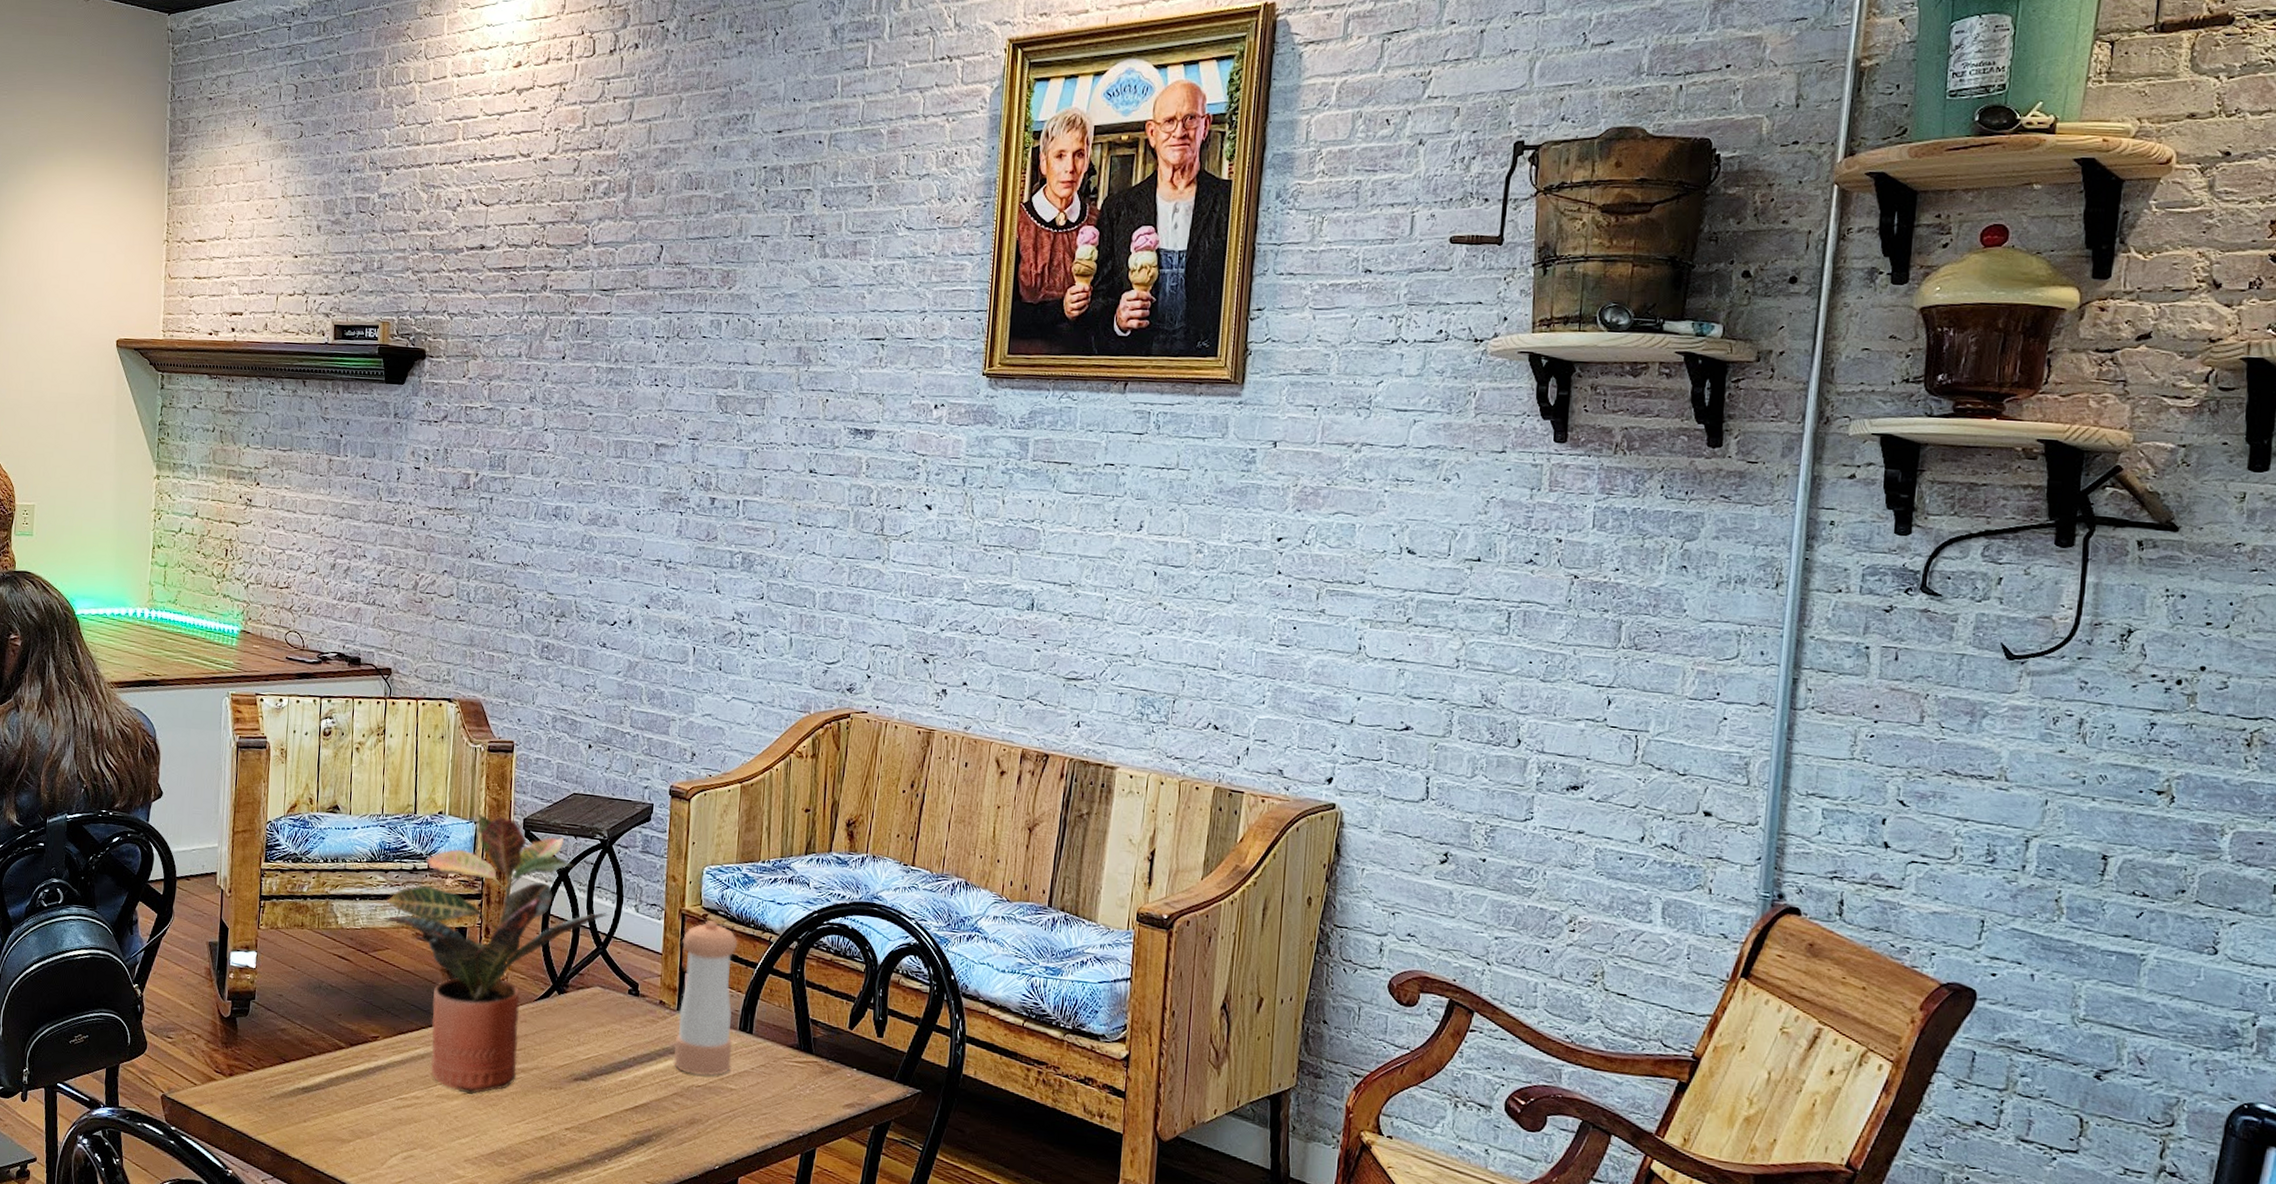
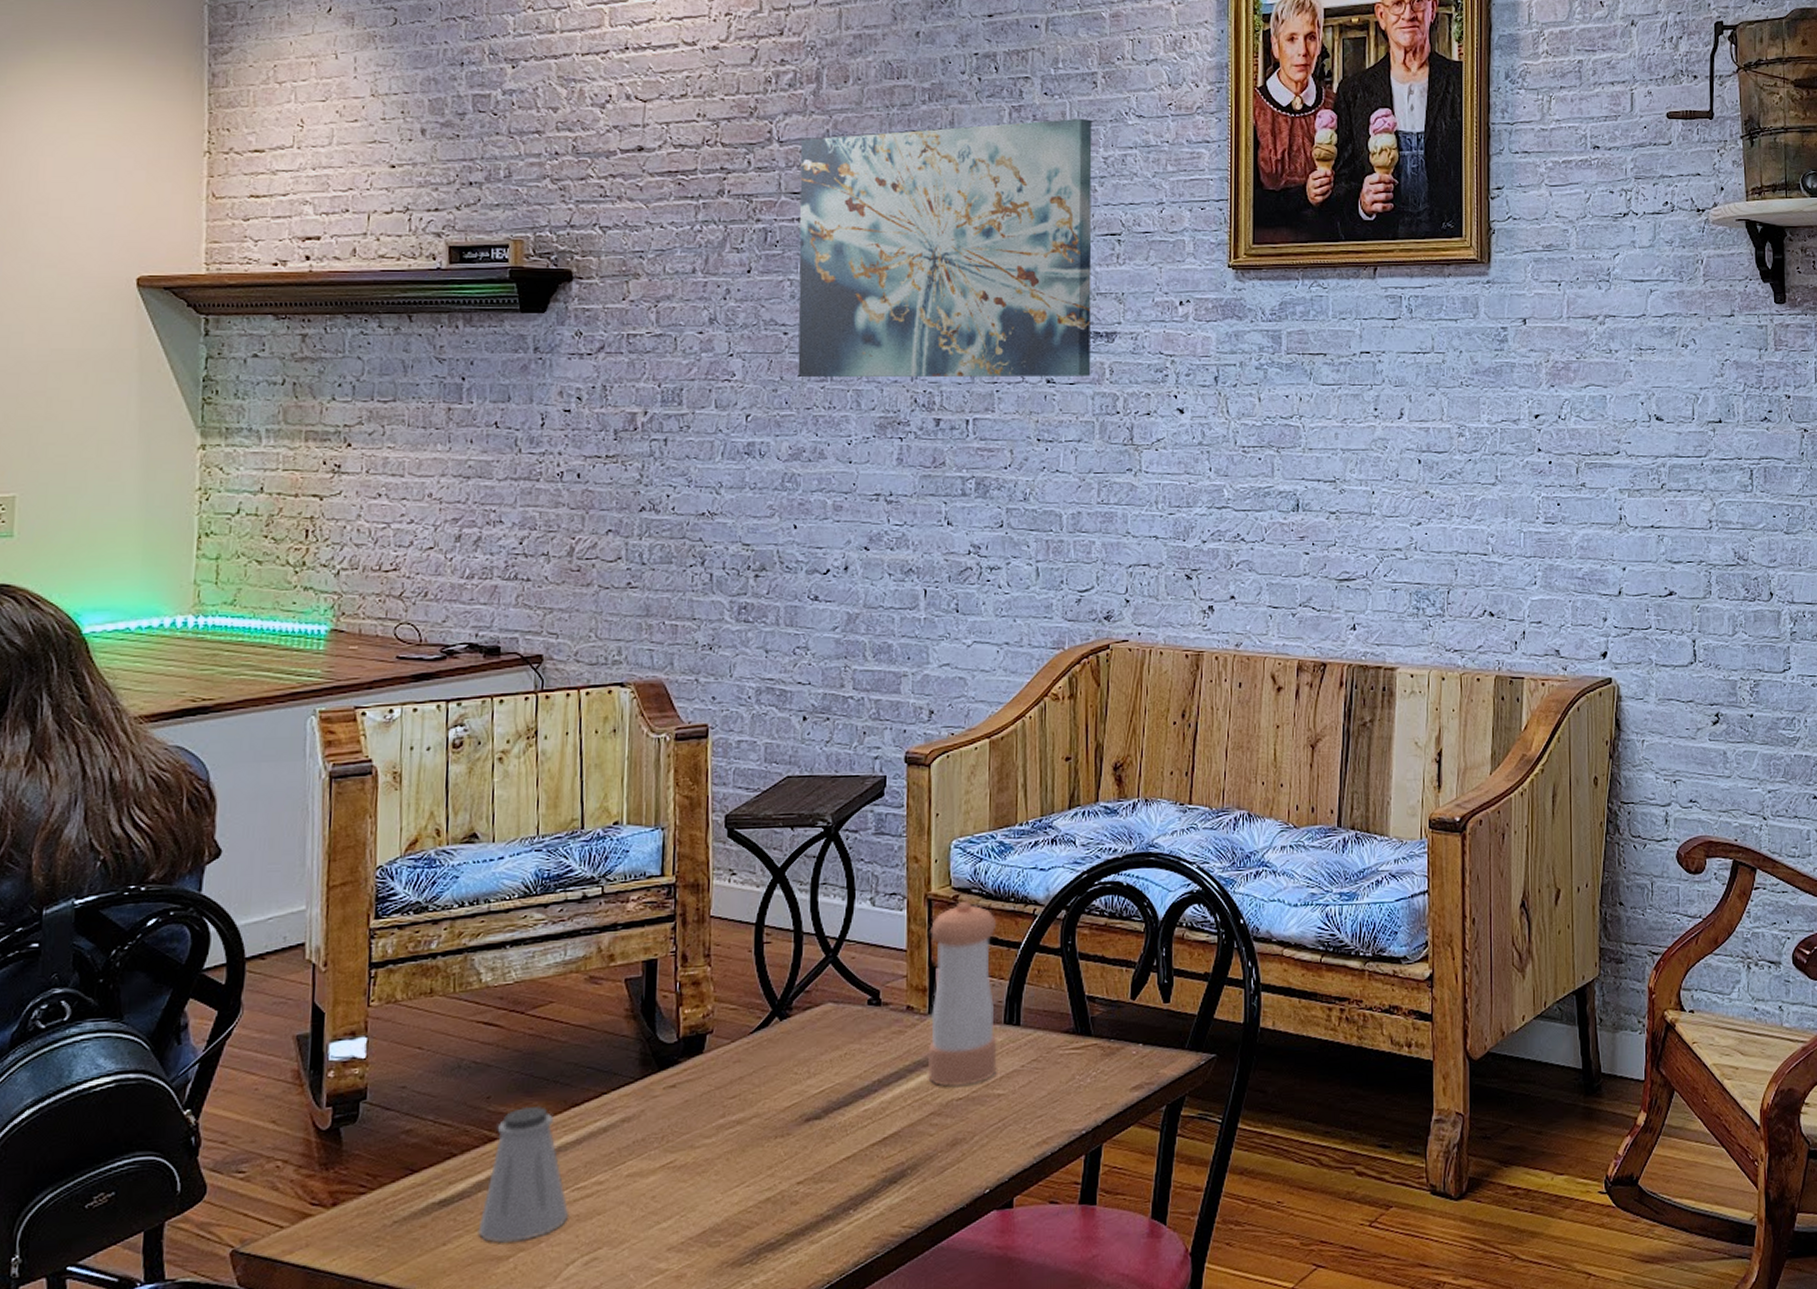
saltshaker: none [328,1027,393,1131] -> present [478,1105,568,1243]
potted plant: present [386,815,610,1094] -> none [547,817,839,1165]
wall art: none [598,229,865,469] -> present [797,118,1092,378]

